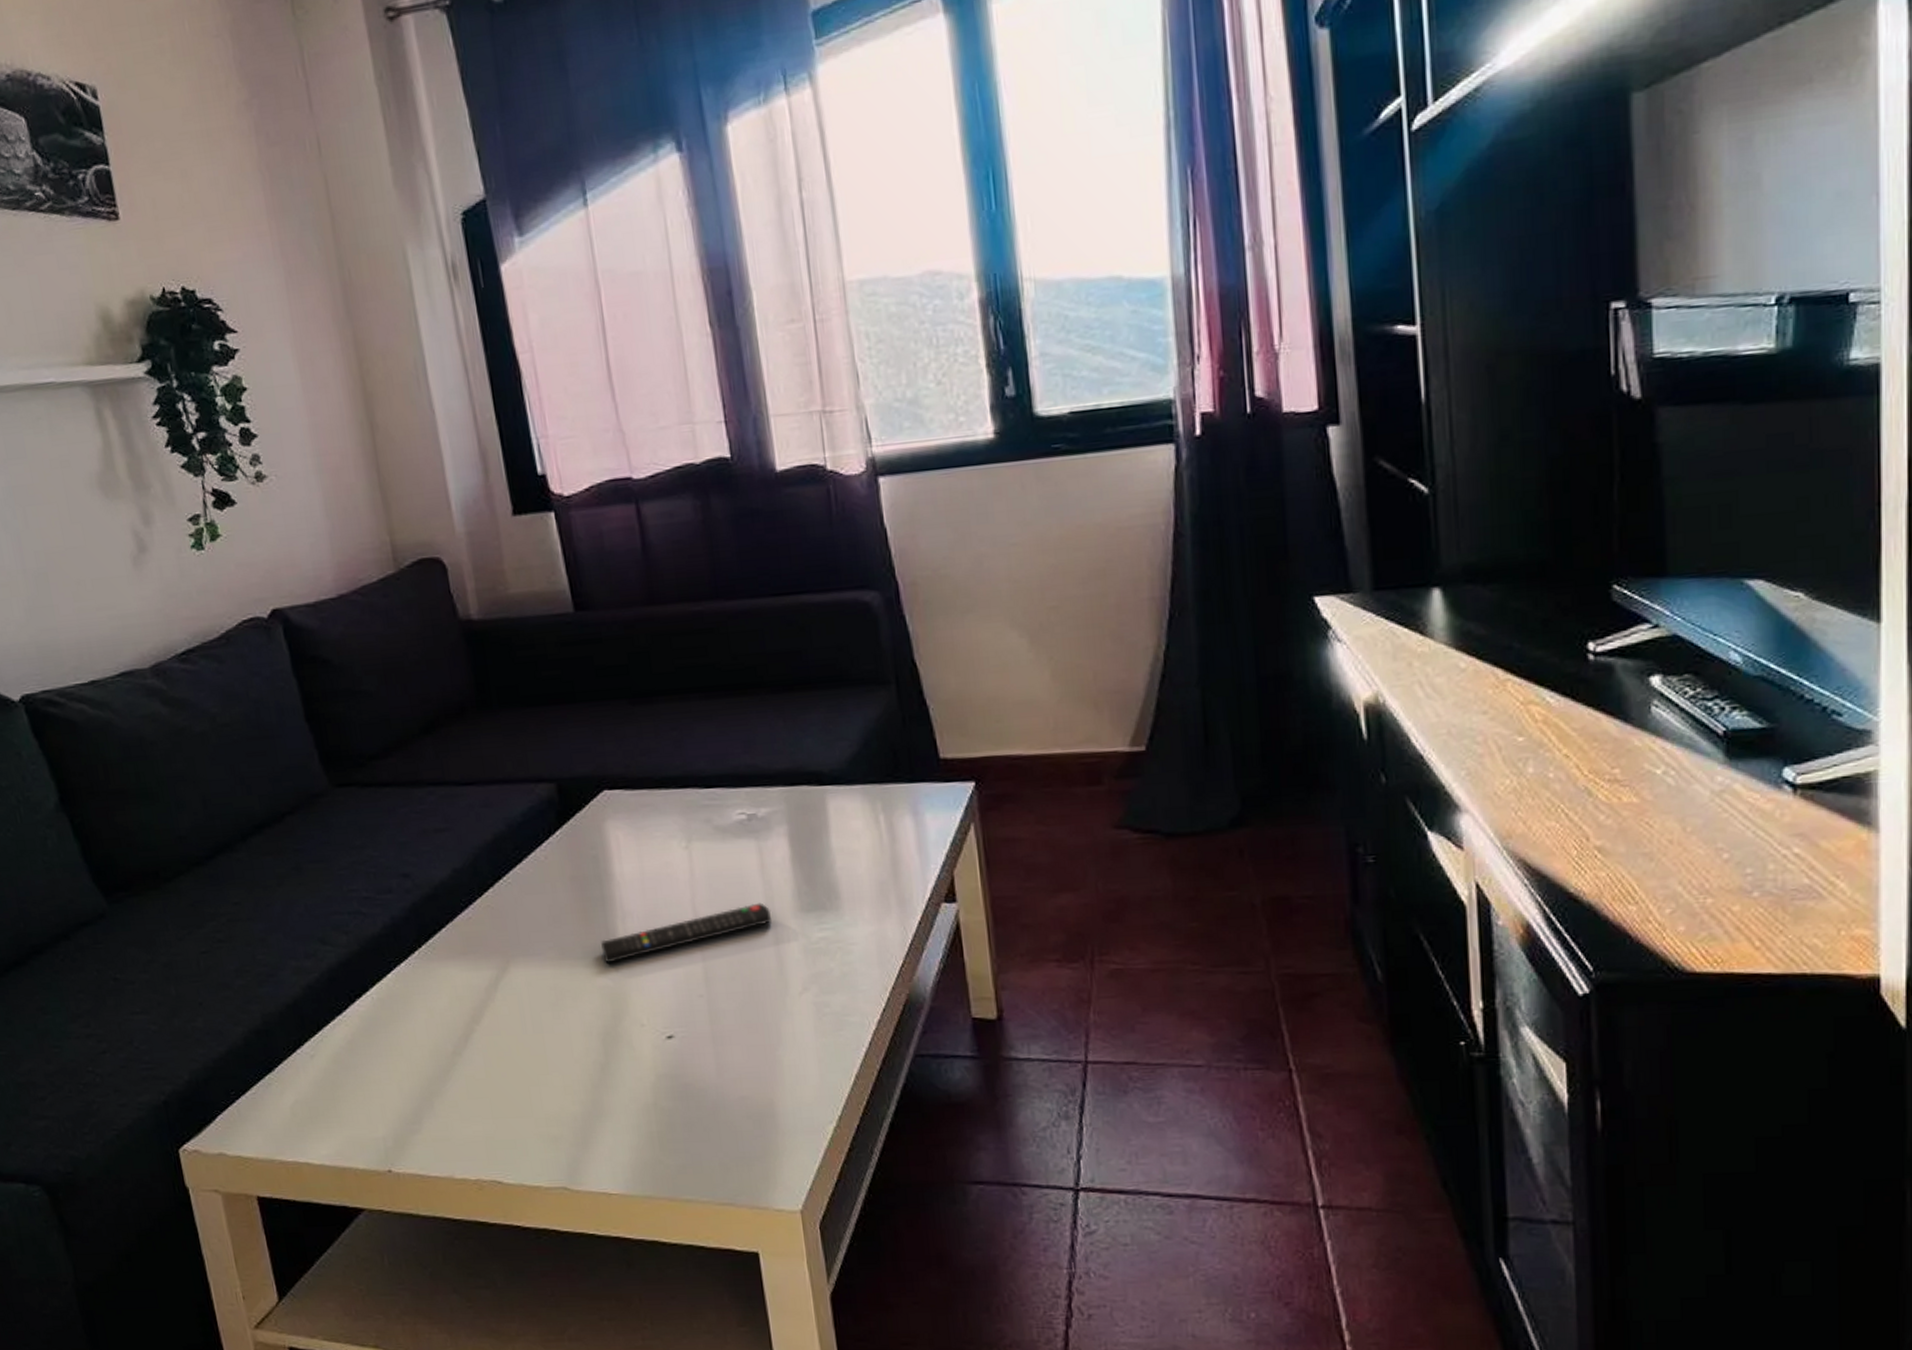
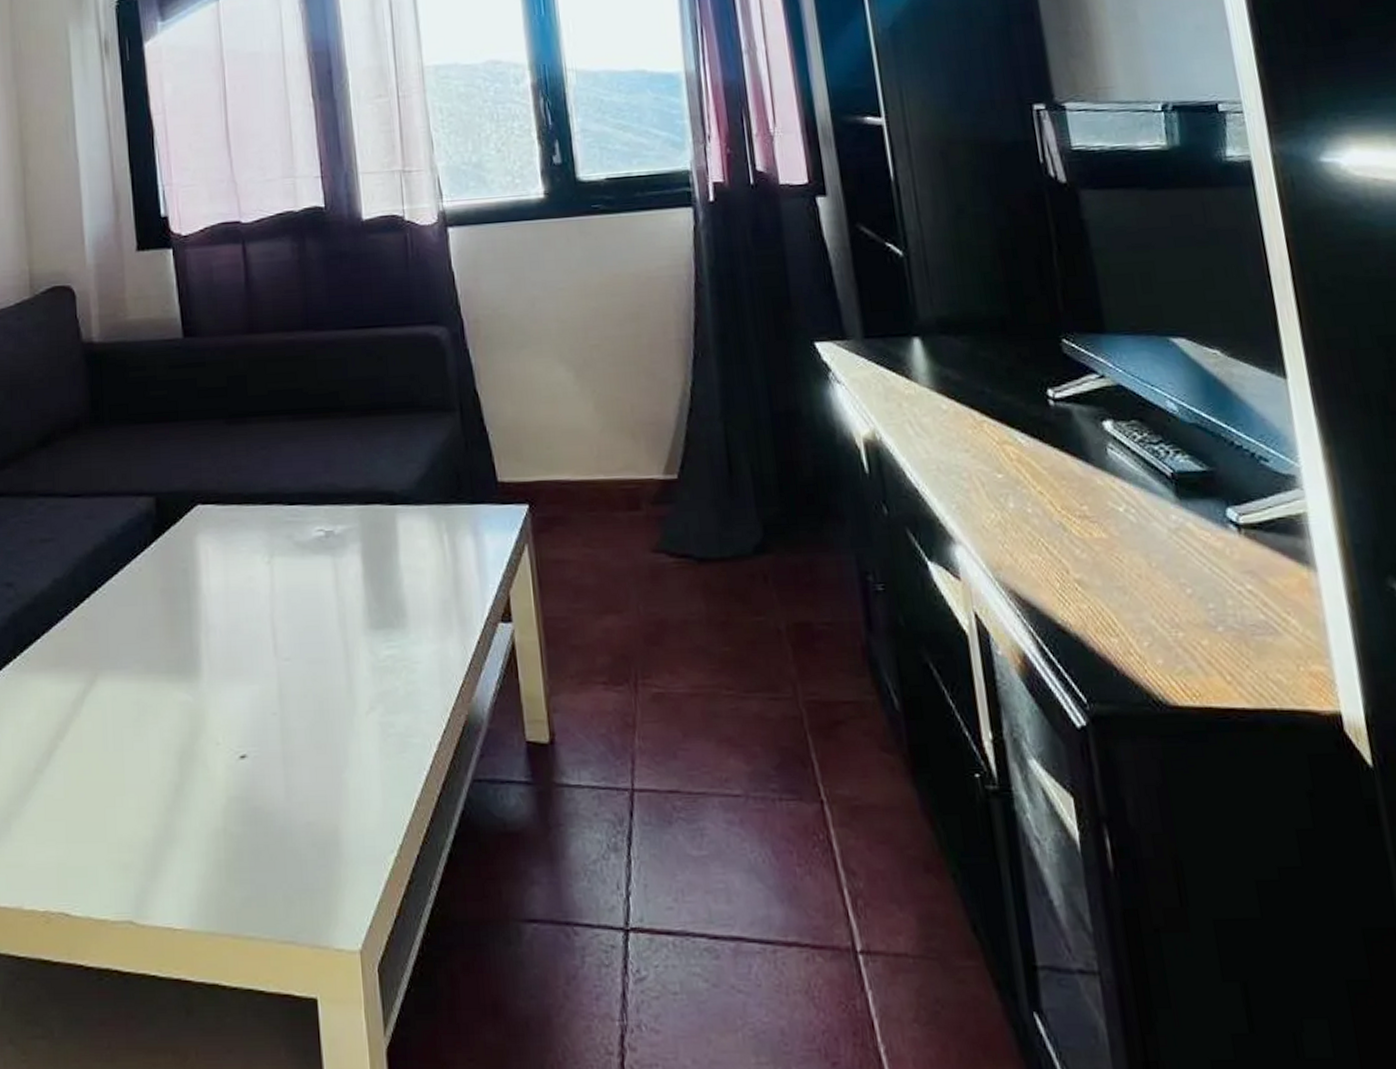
remote control: present [601,902,773,963] -> none [185,619,344,678]

